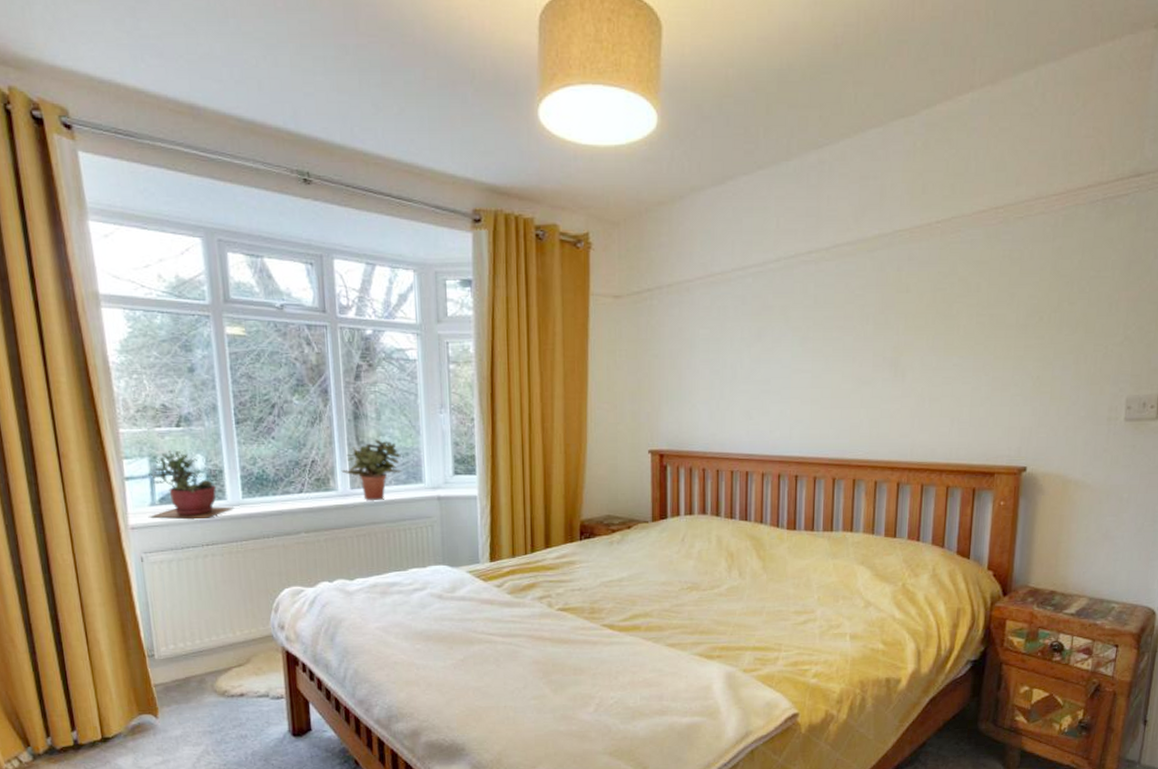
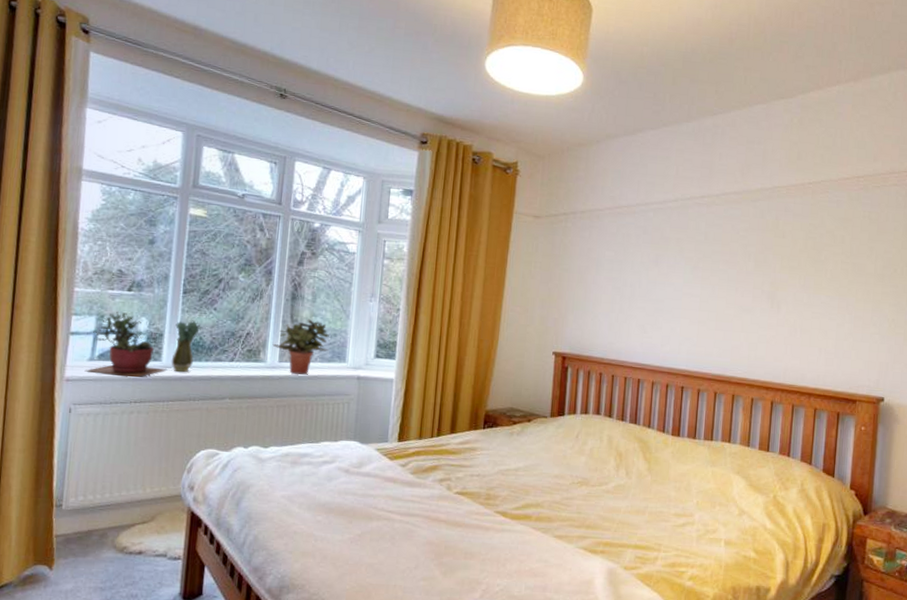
vase: none [234,451,262,509] -> present [171,319,201,372]

